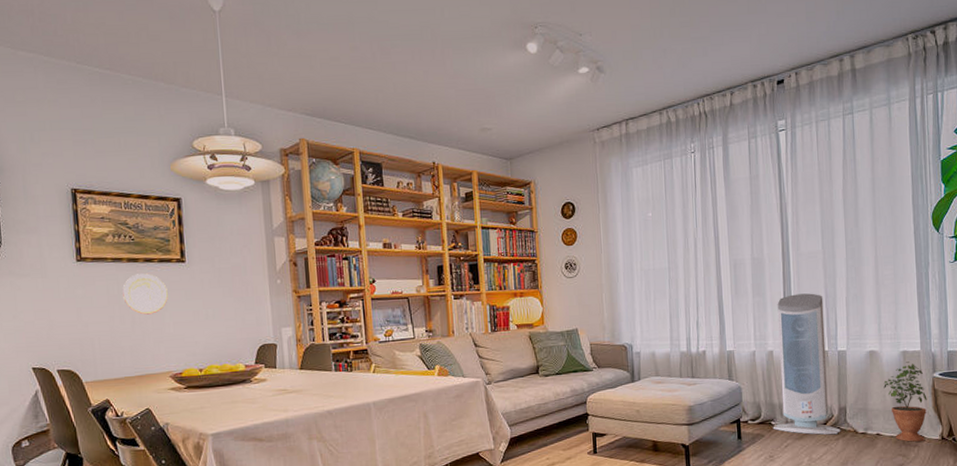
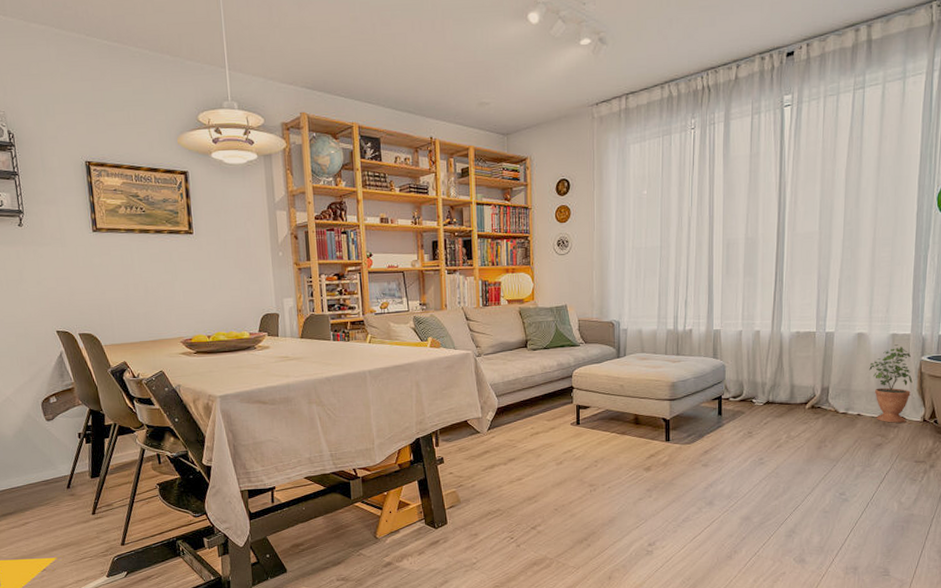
decorative plate: present [122,273,168,315] -> none [135,244,178,284]
air purifier: present [773,293,841,435] -> none [753,274,822,414]

